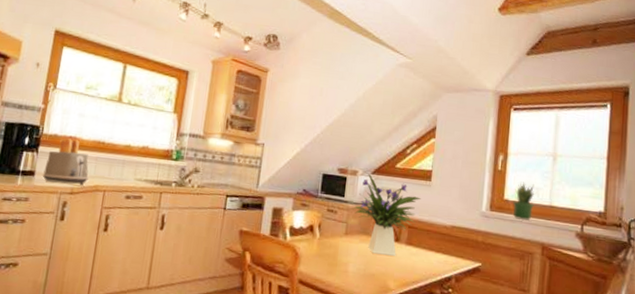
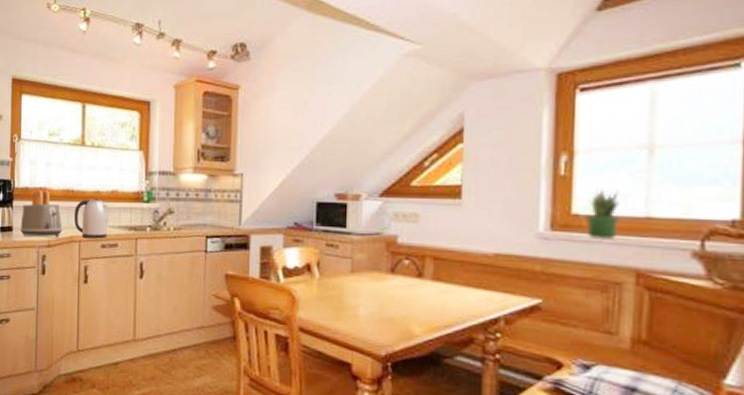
kettle: none [101,151,137,190] -> present [74,198,108,239]
flower arrangement: present [350,174,422,256] -> none [354,197,450,295]

